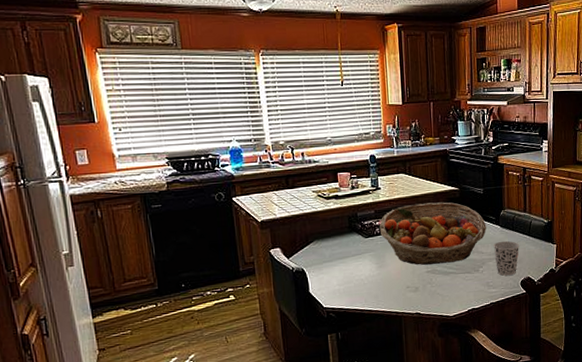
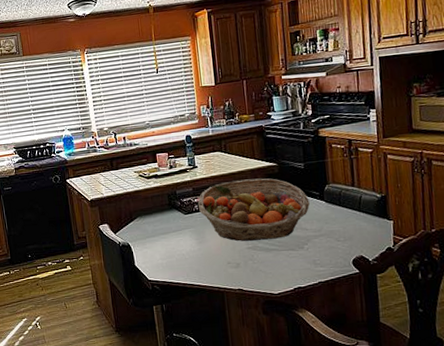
cup: present [493,241,520,276] -> none [318,217,350,254]

